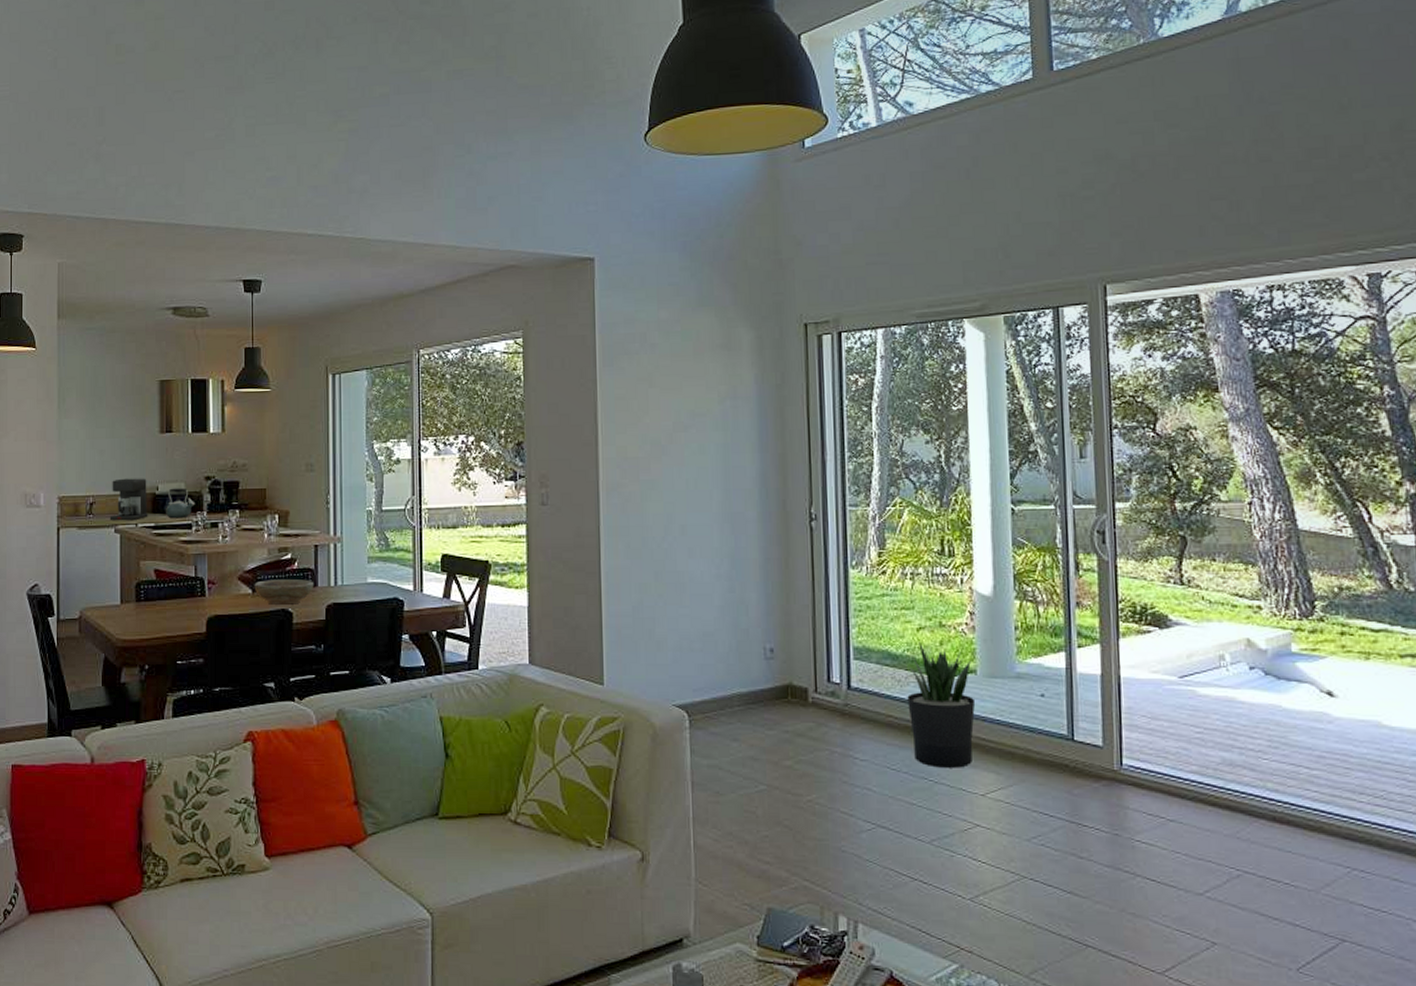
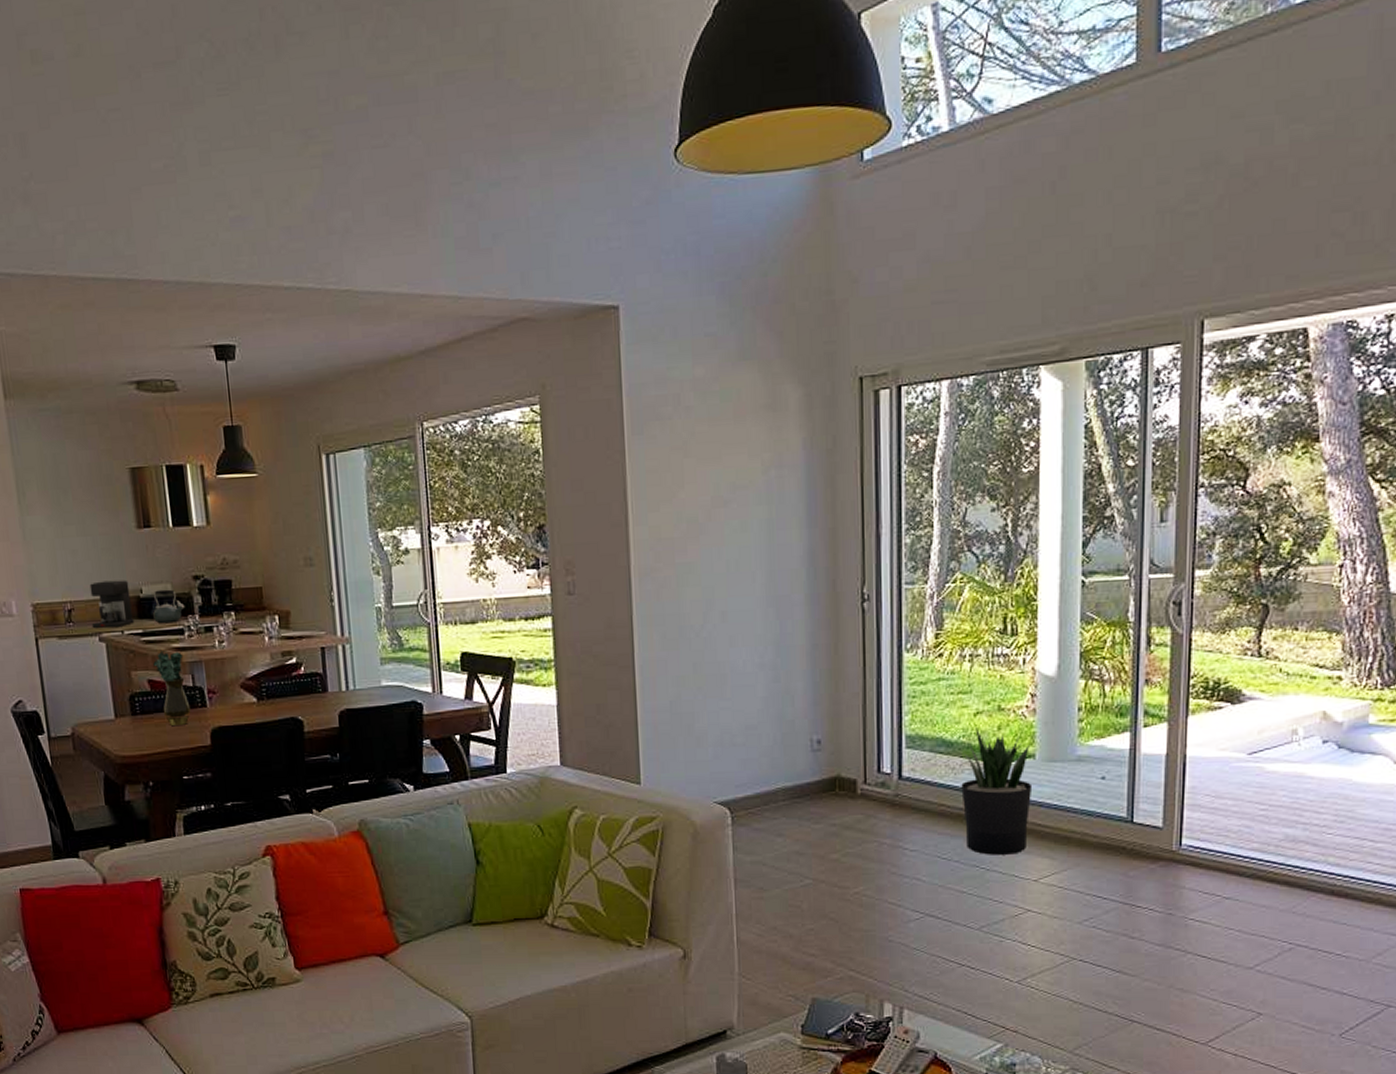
vase: none [161,542,191,612] -> present [153,649,191,725]
bowl: present [254,579,314,605] -> none [258,685,324,713]

